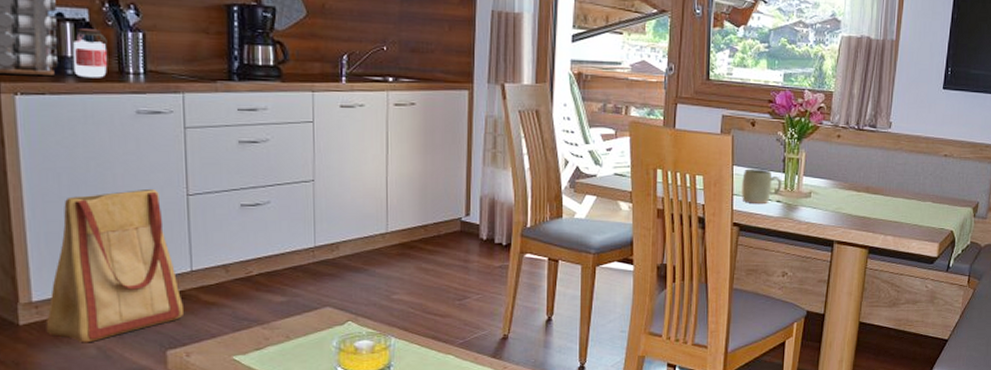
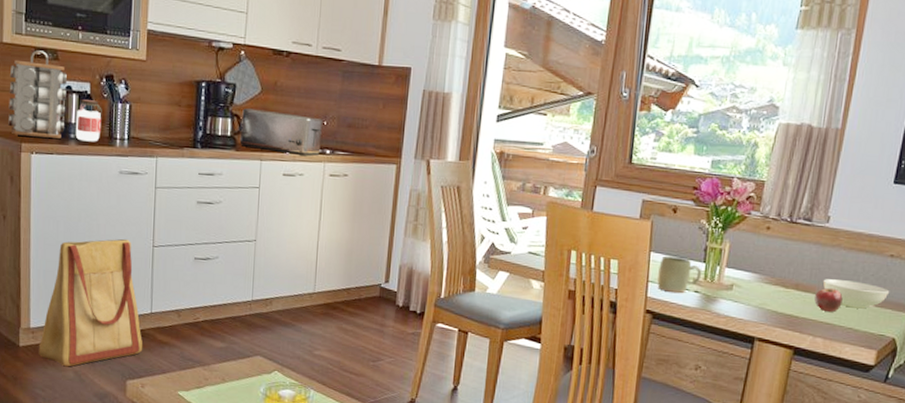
toaster: none [285,34,383,86] -> present [239,108,324,157]
fruit: none [883,188,907,212] -> present [814,287,843,313]
bowl: none [889,181,946,206] -> present [822,279,890,309]

